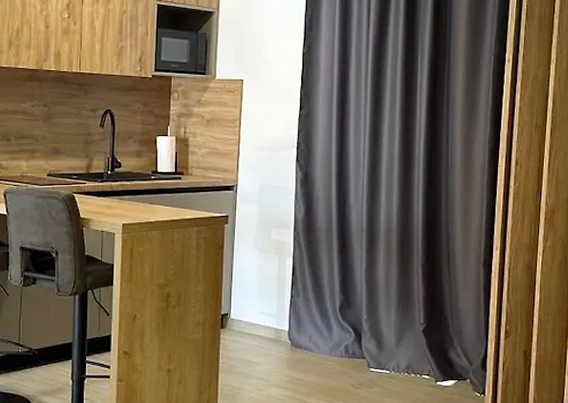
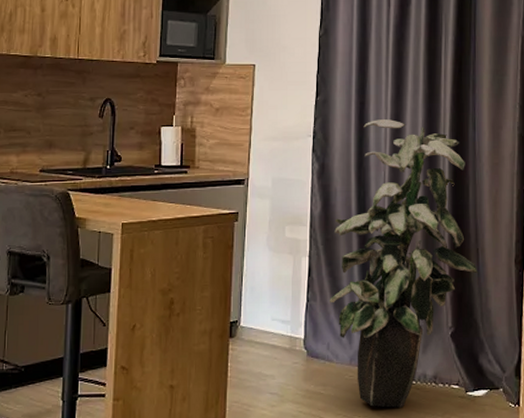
indoor plant: none [312,132,448,394] -> present [330,119,478,408]

